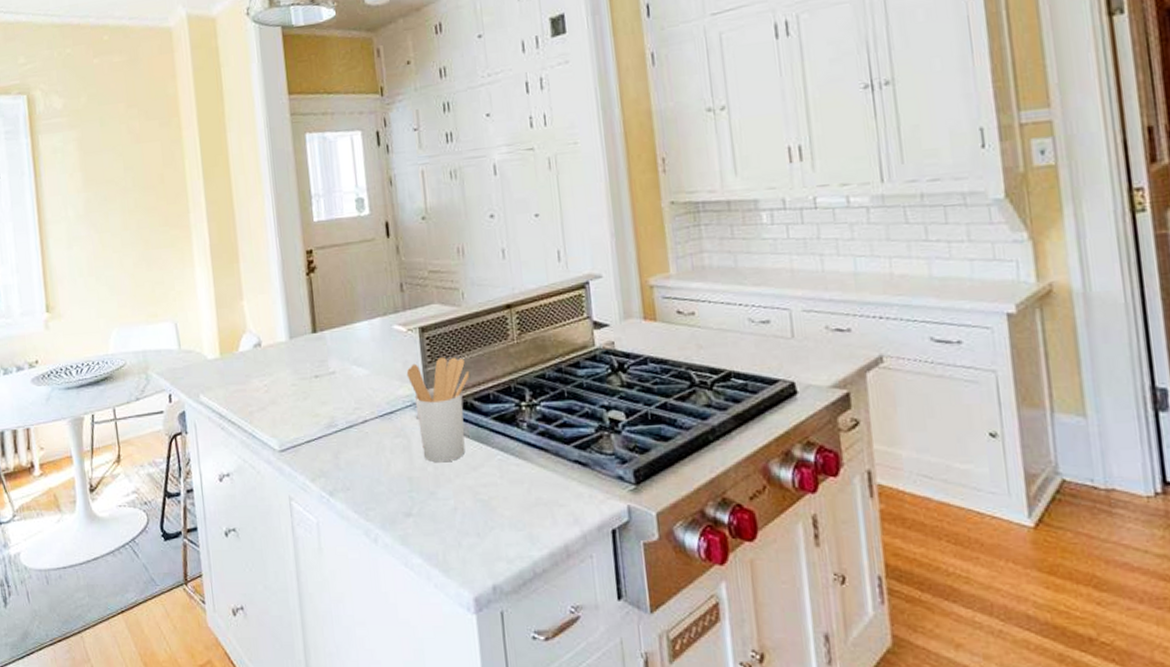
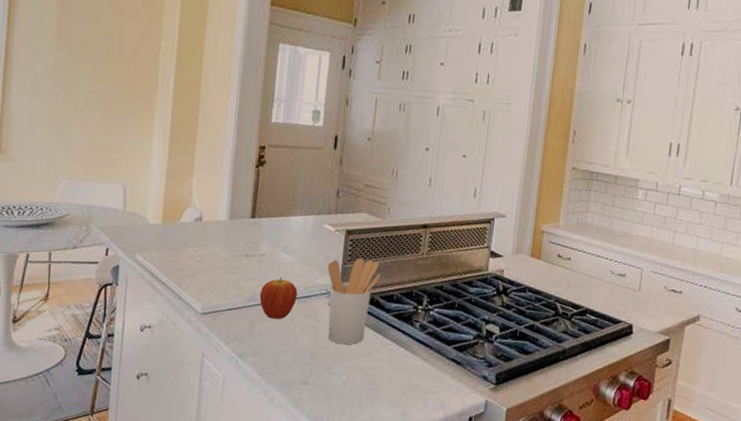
fruit: none [338,394,381,445] -> present [259,276,298,320]

